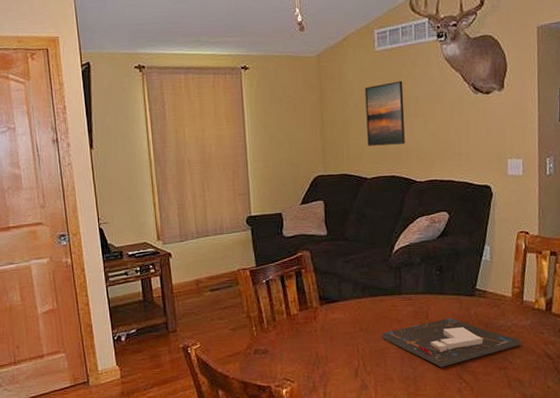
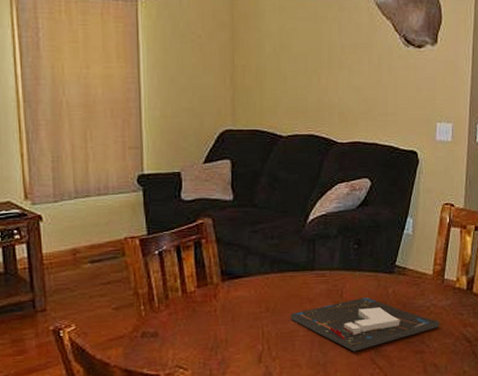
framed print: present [365,80,405,146] -> none [284,25,328,99]

